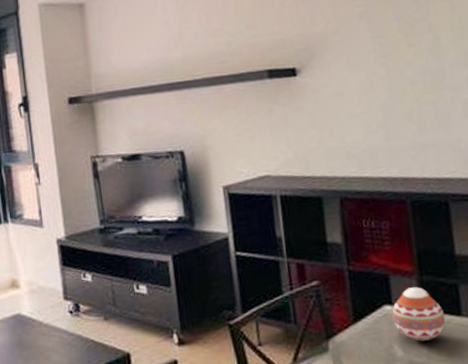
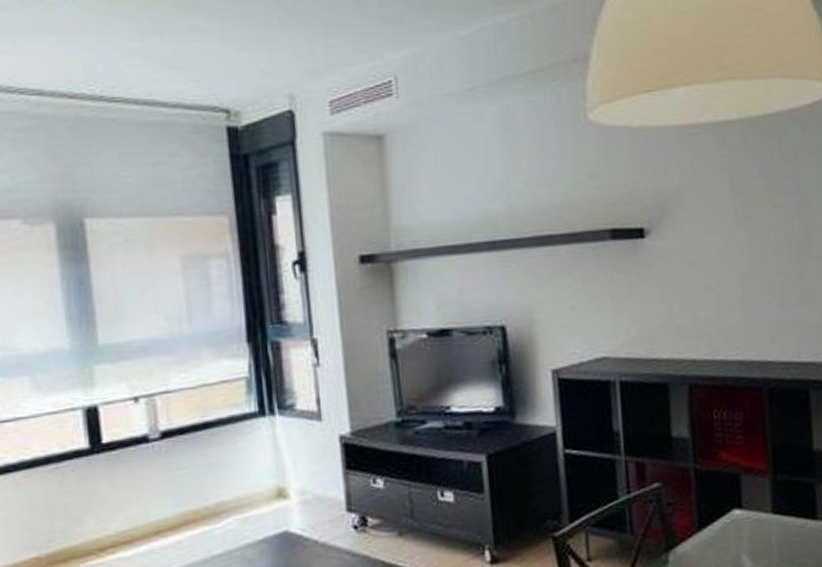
decorative ball: present [392,287,446,342] -> none [741,487,799,550]

